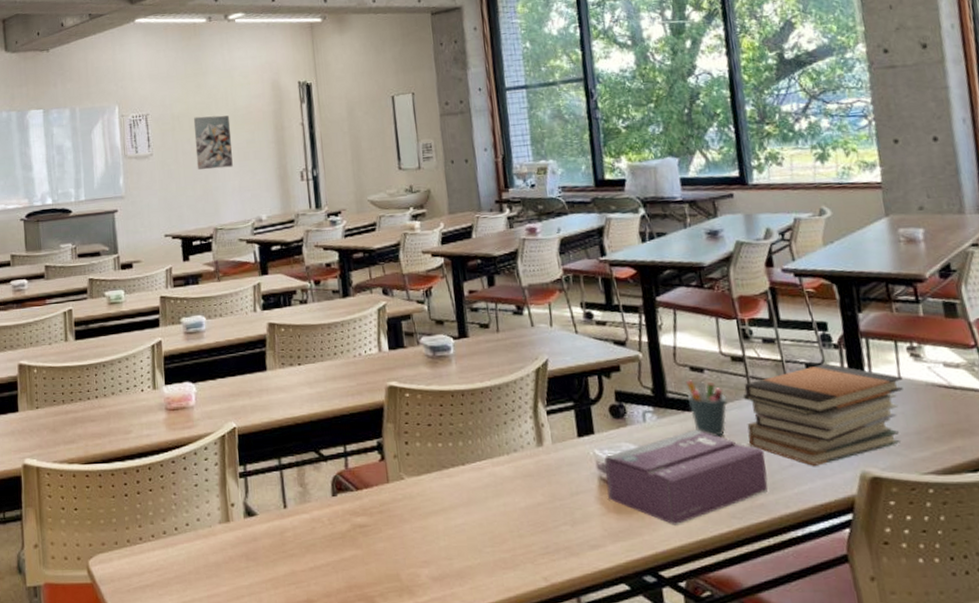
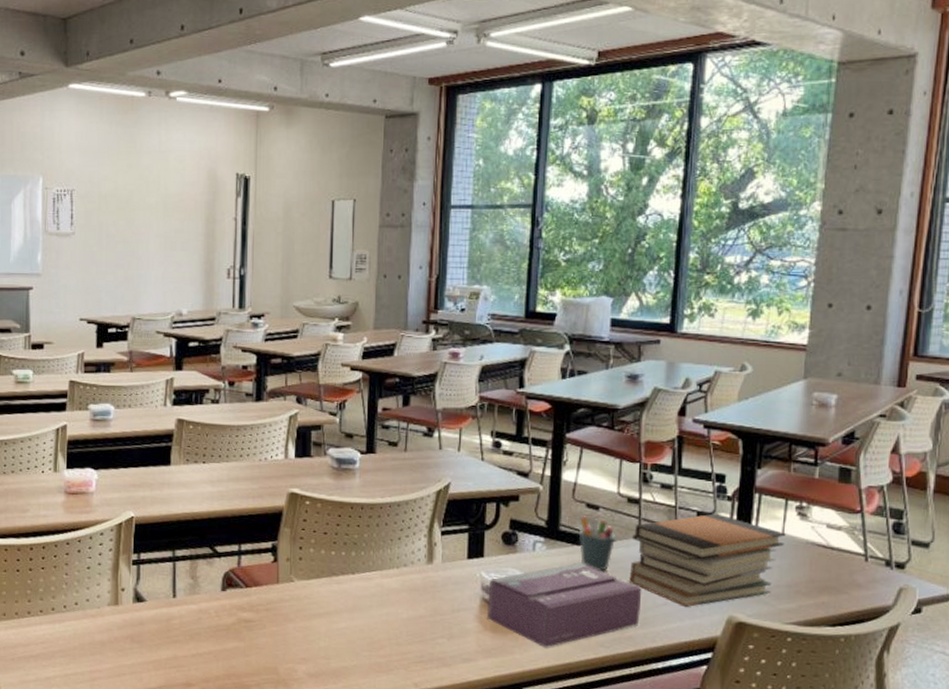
wall art: present [193,115,233,170] -> none [120,198,160,256]

